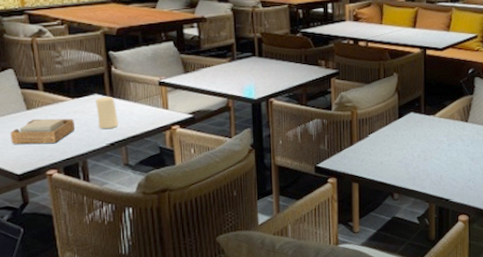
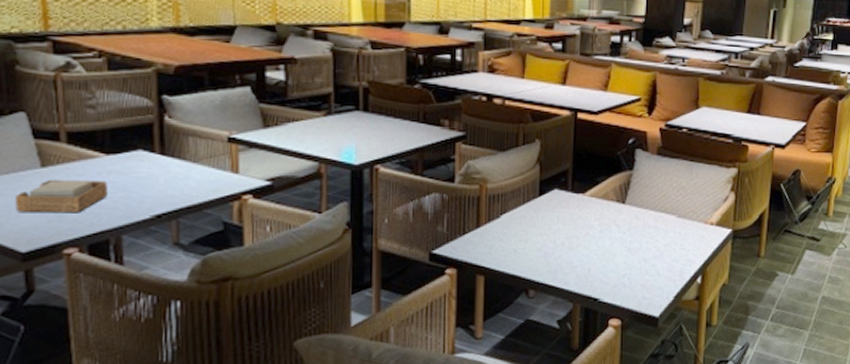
candle: present [96,96,118,130] -> none [139,153,169,197]

